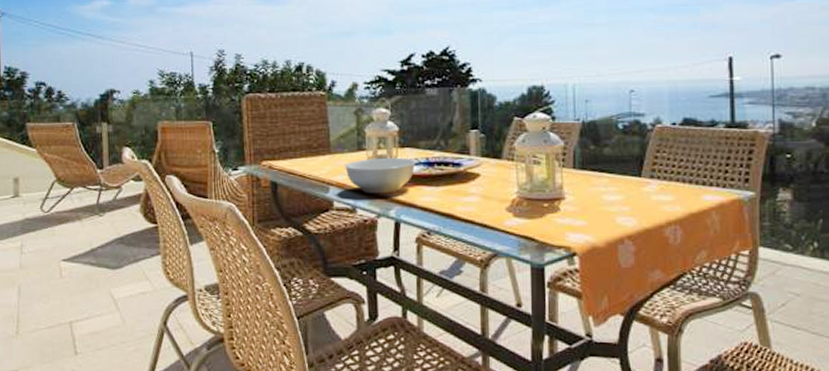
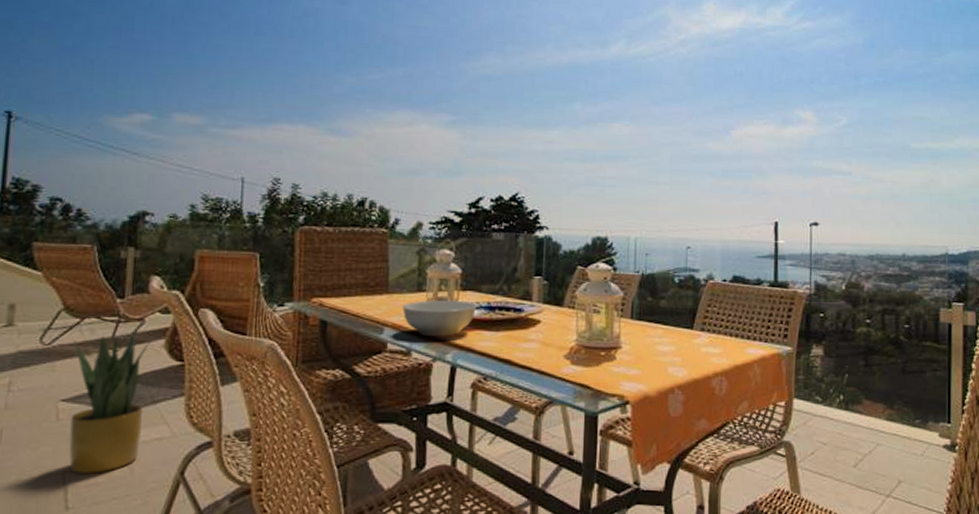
planter: none [67,198,130,323] -> present [68,331,154,473]

